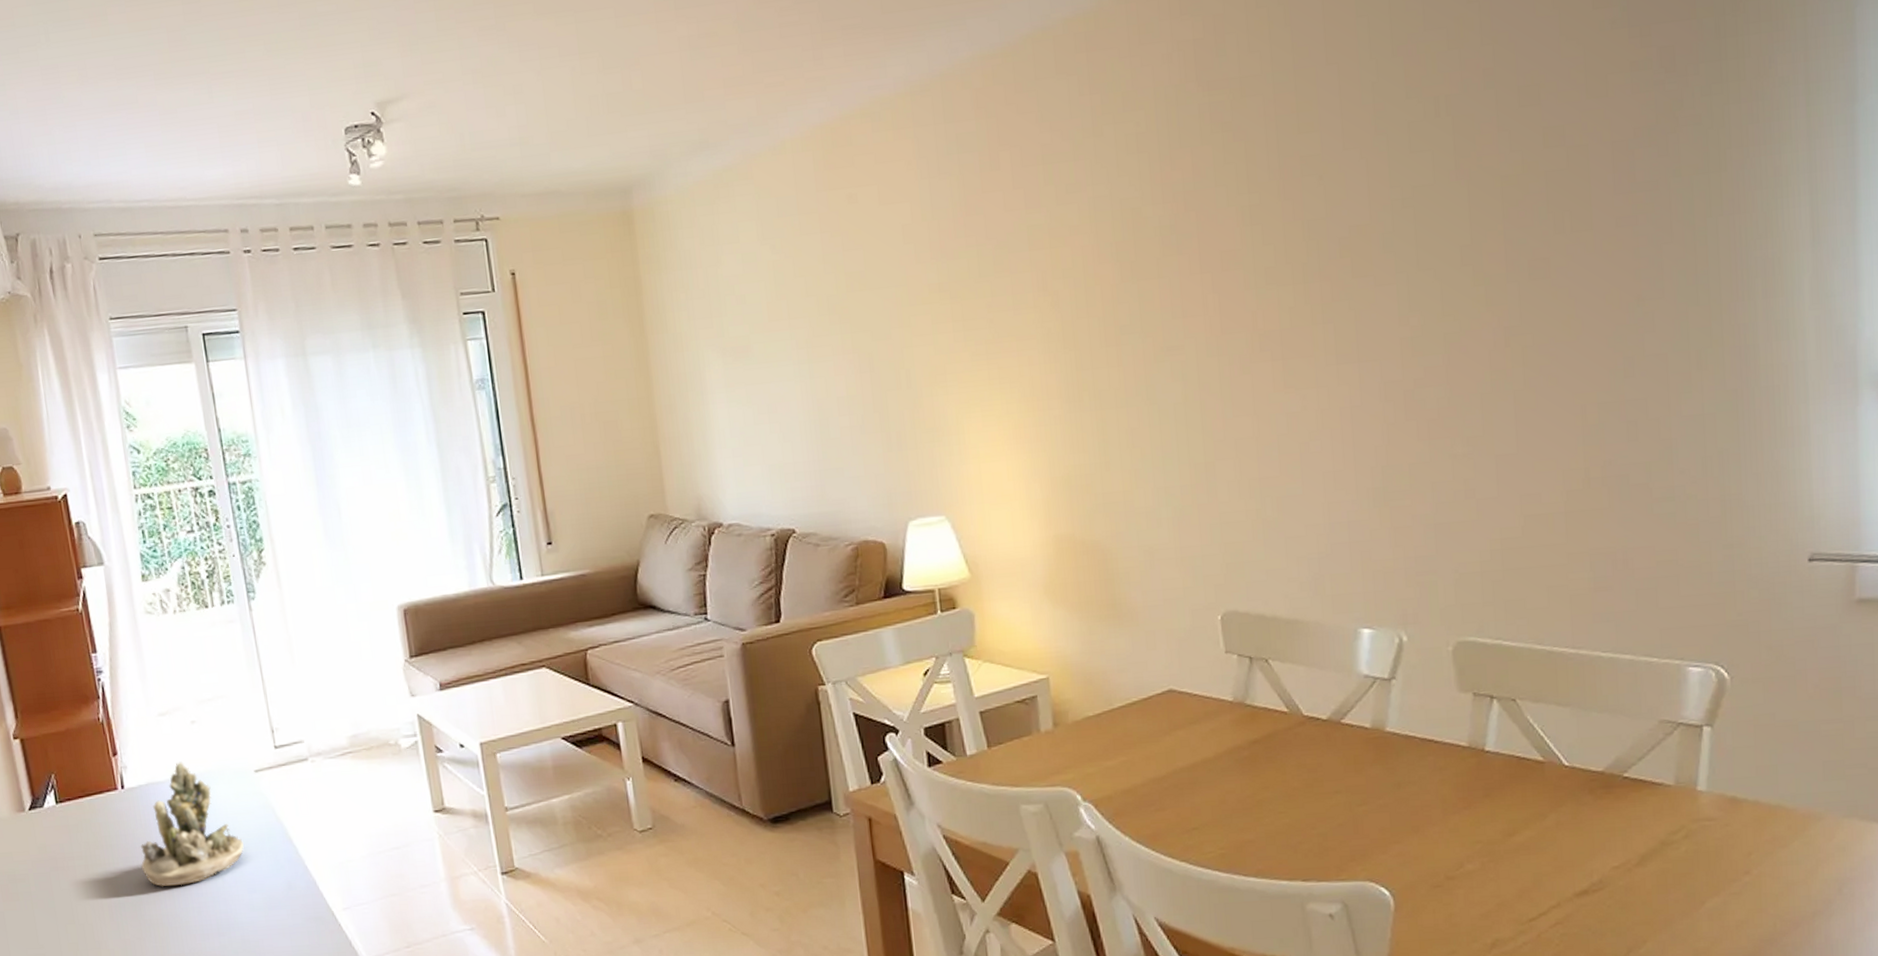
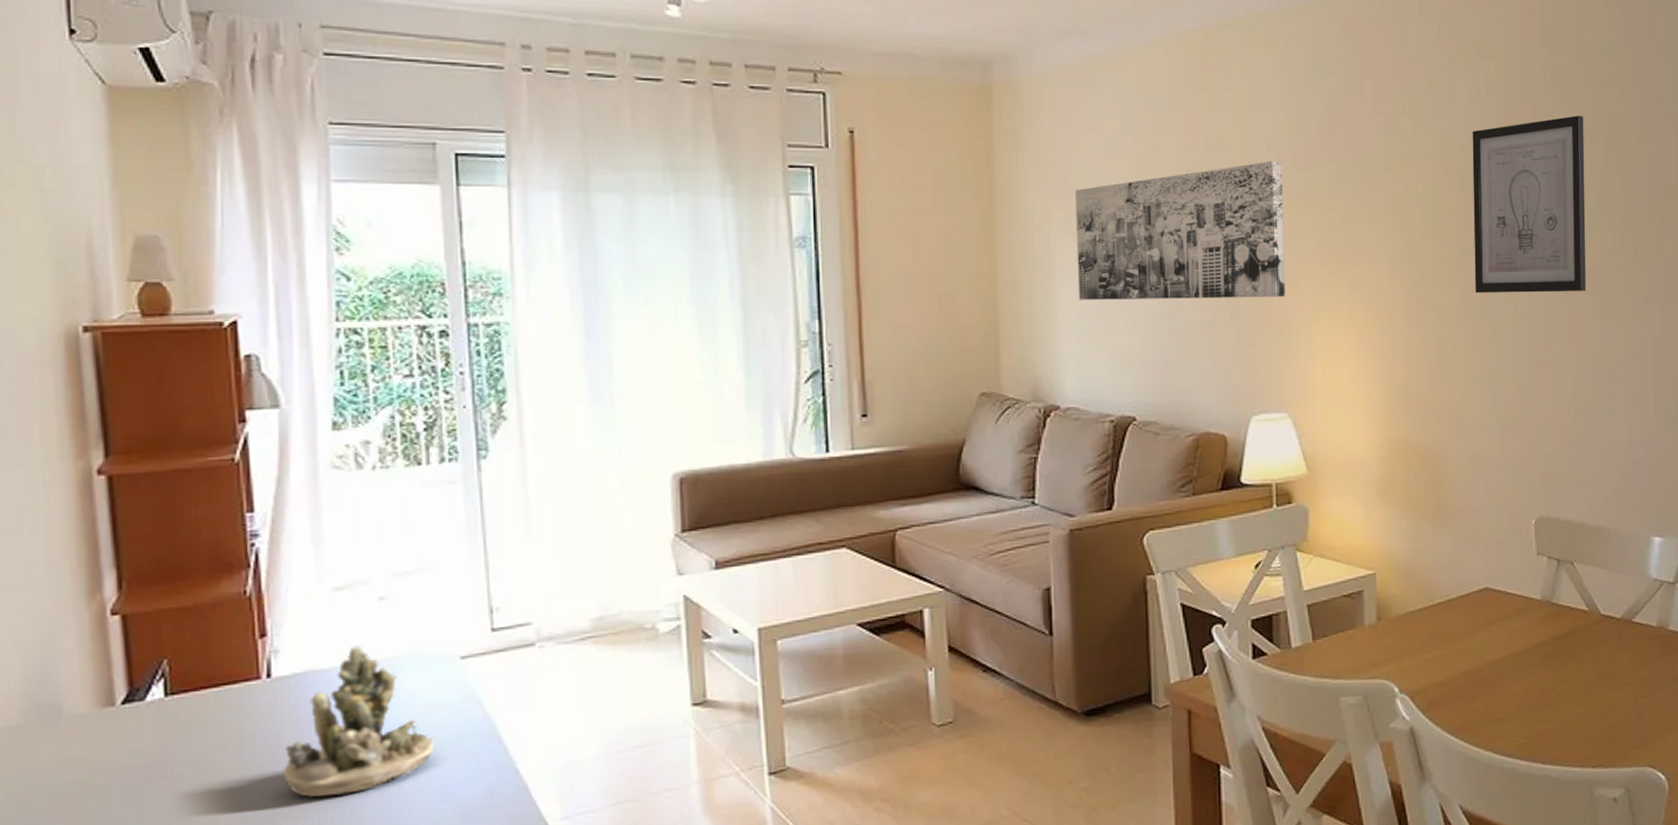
wall art: none [719,252,934,417] -> present [1075,161,1286,300]
wall art: none [1123,159,1266,373] -> present [1472,115,1586,293]

